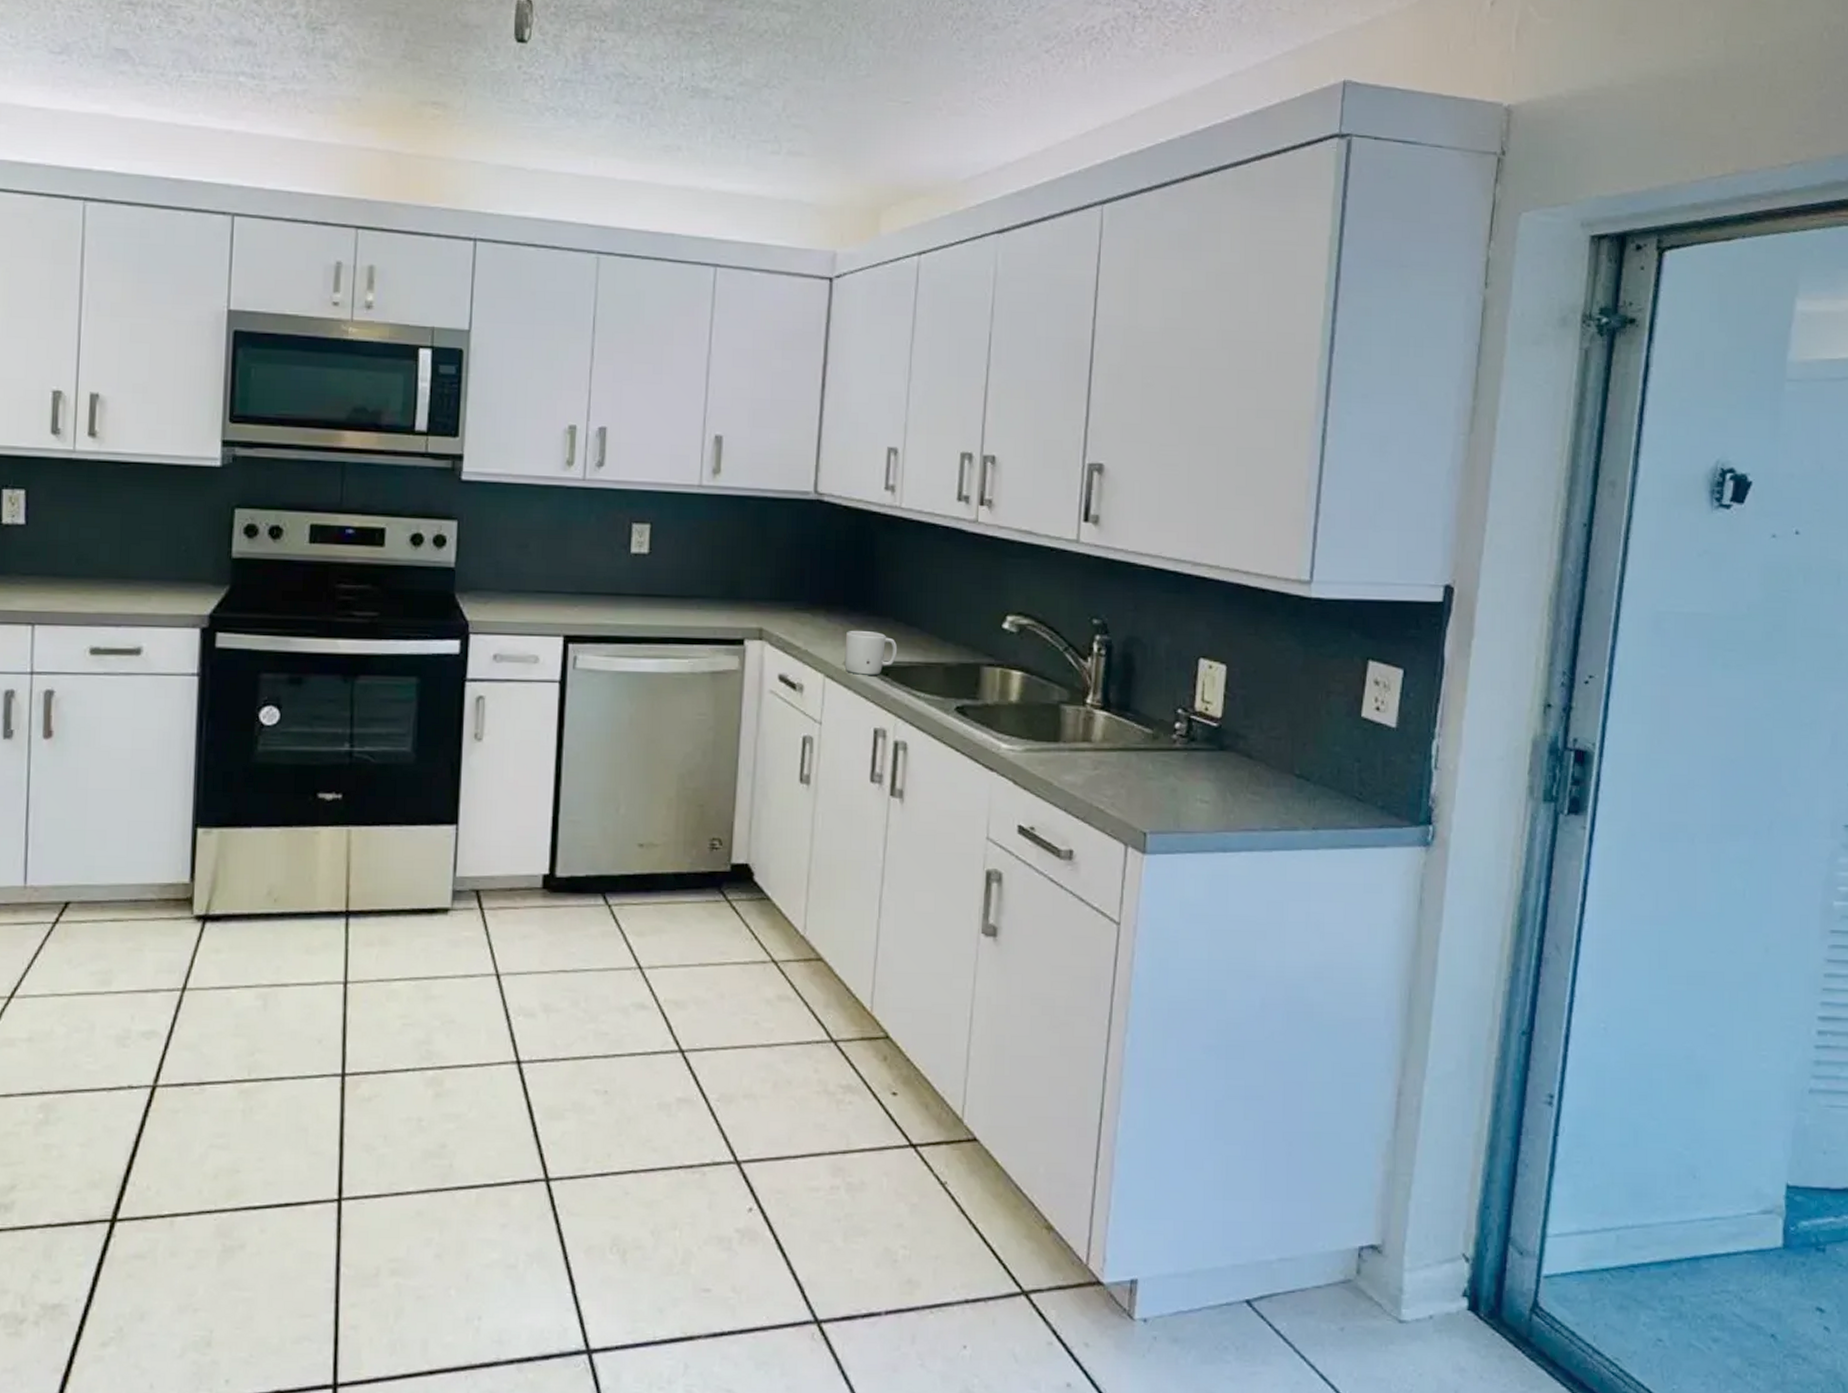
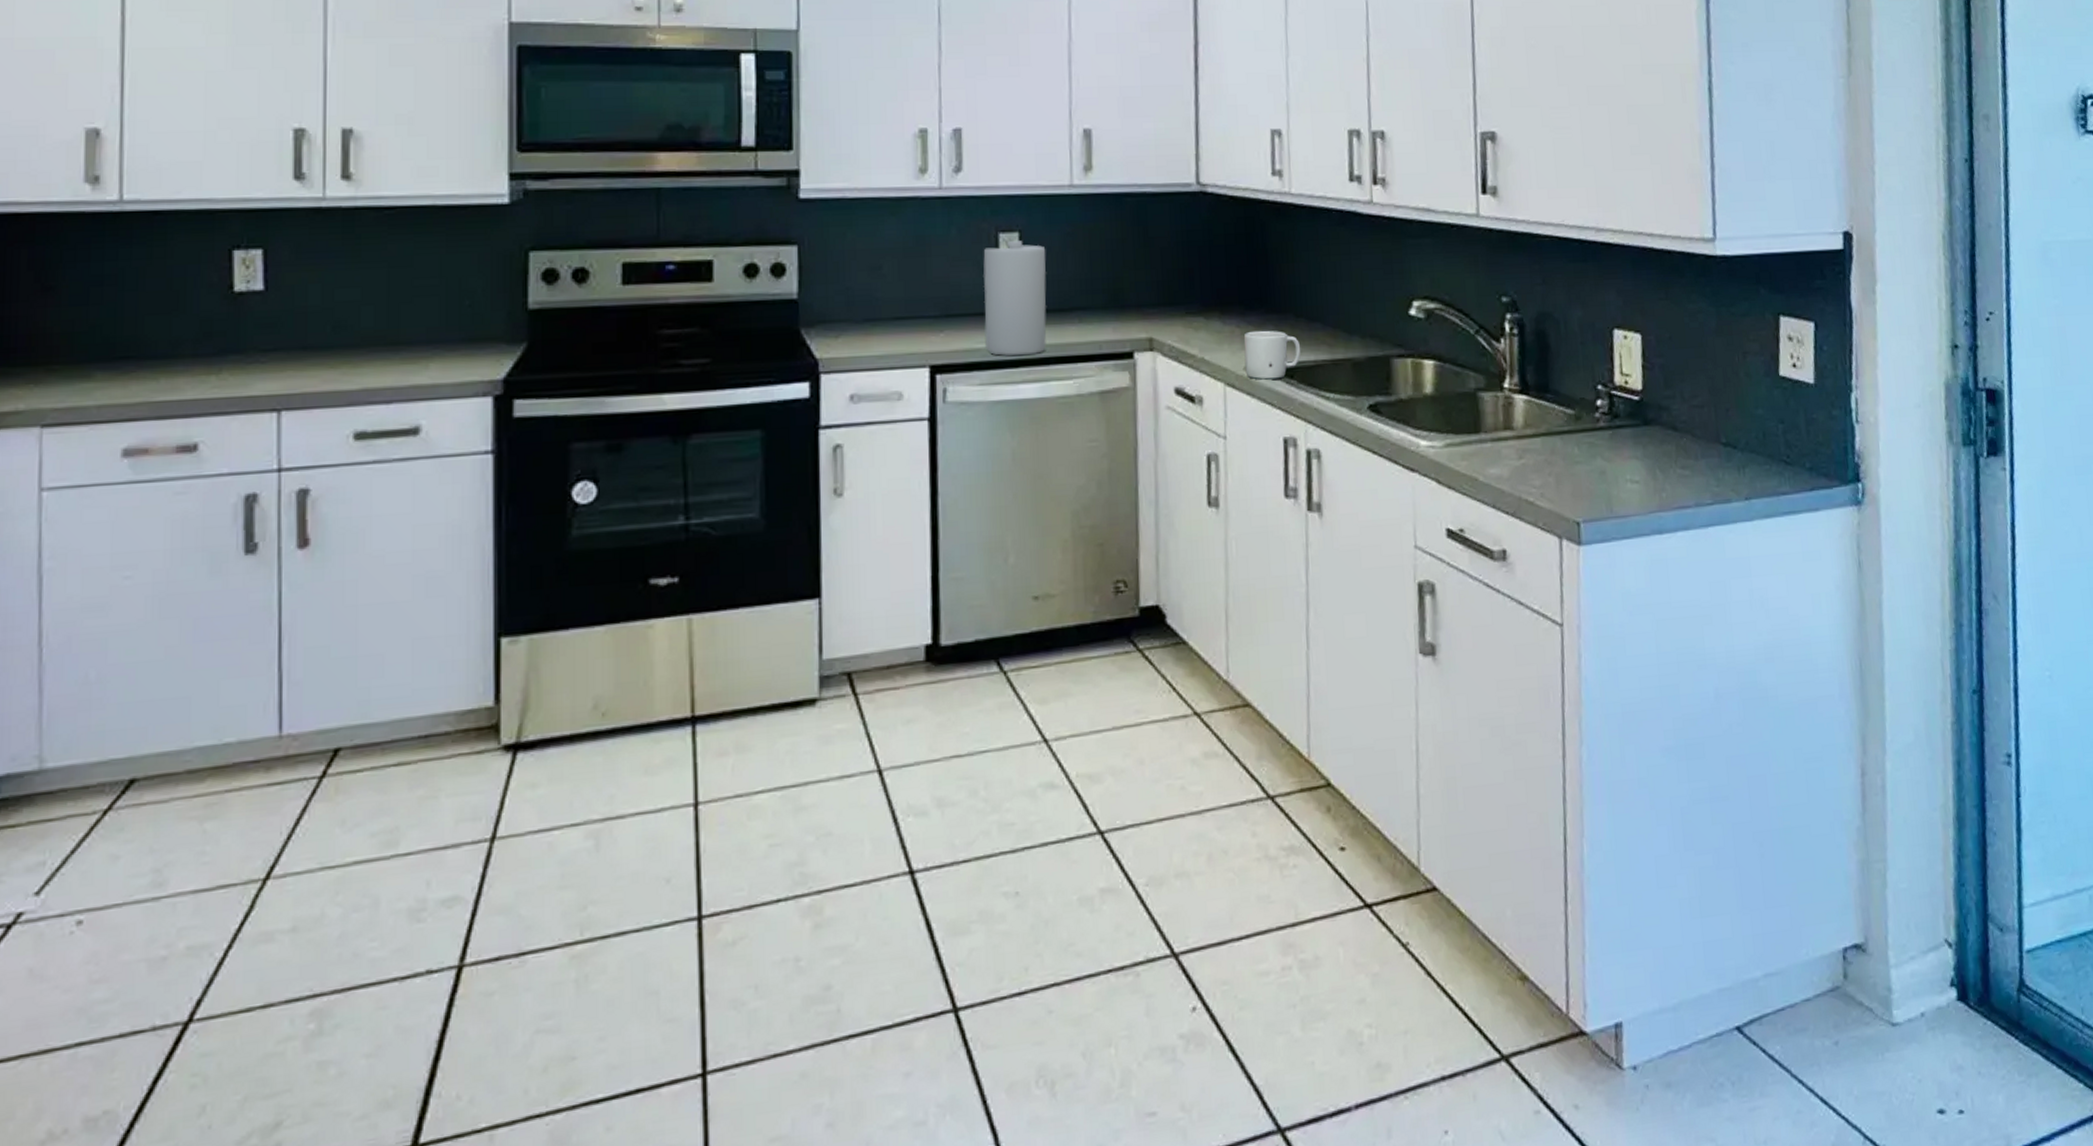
paper towel holder: none [613,531,673,634] -> present [983,241,1047,356]

